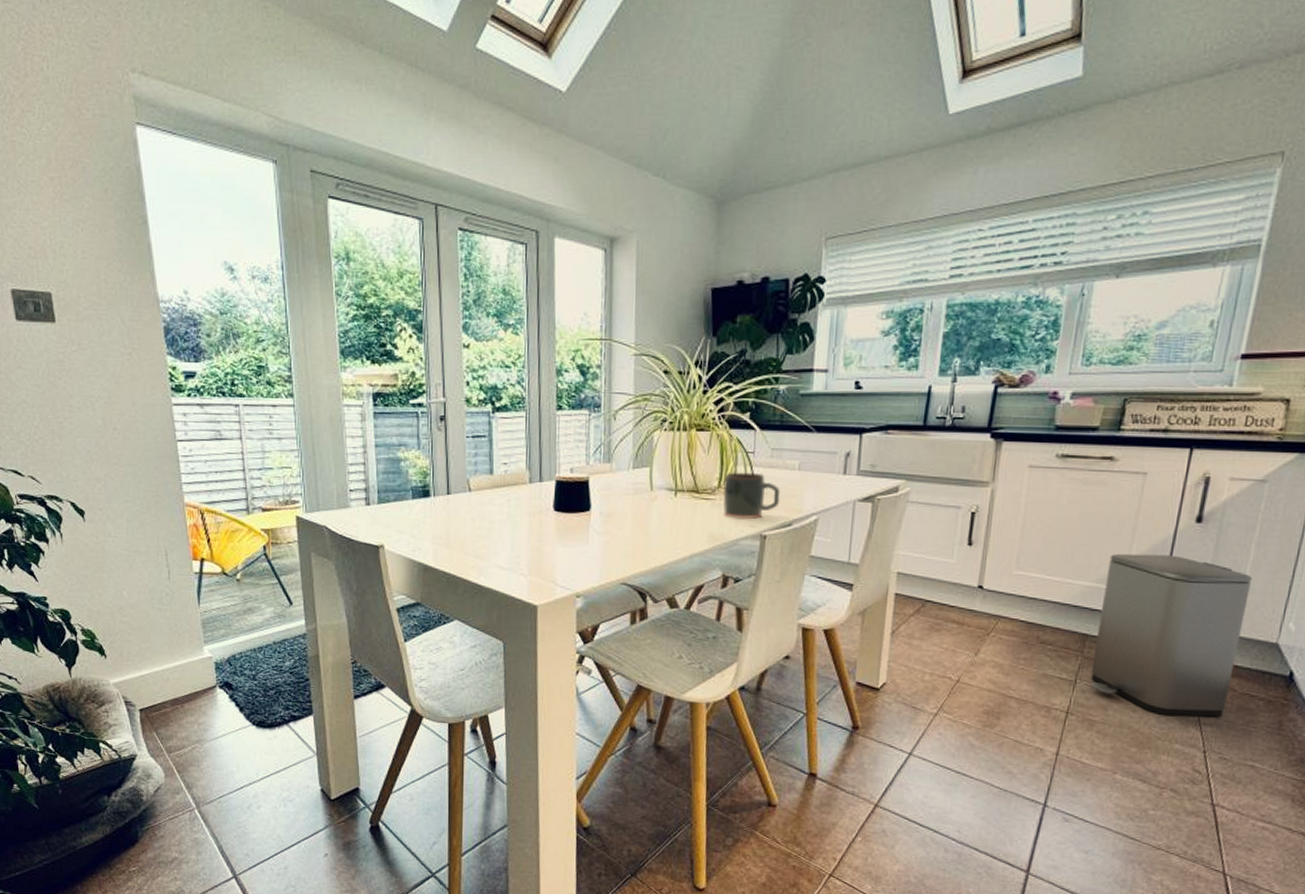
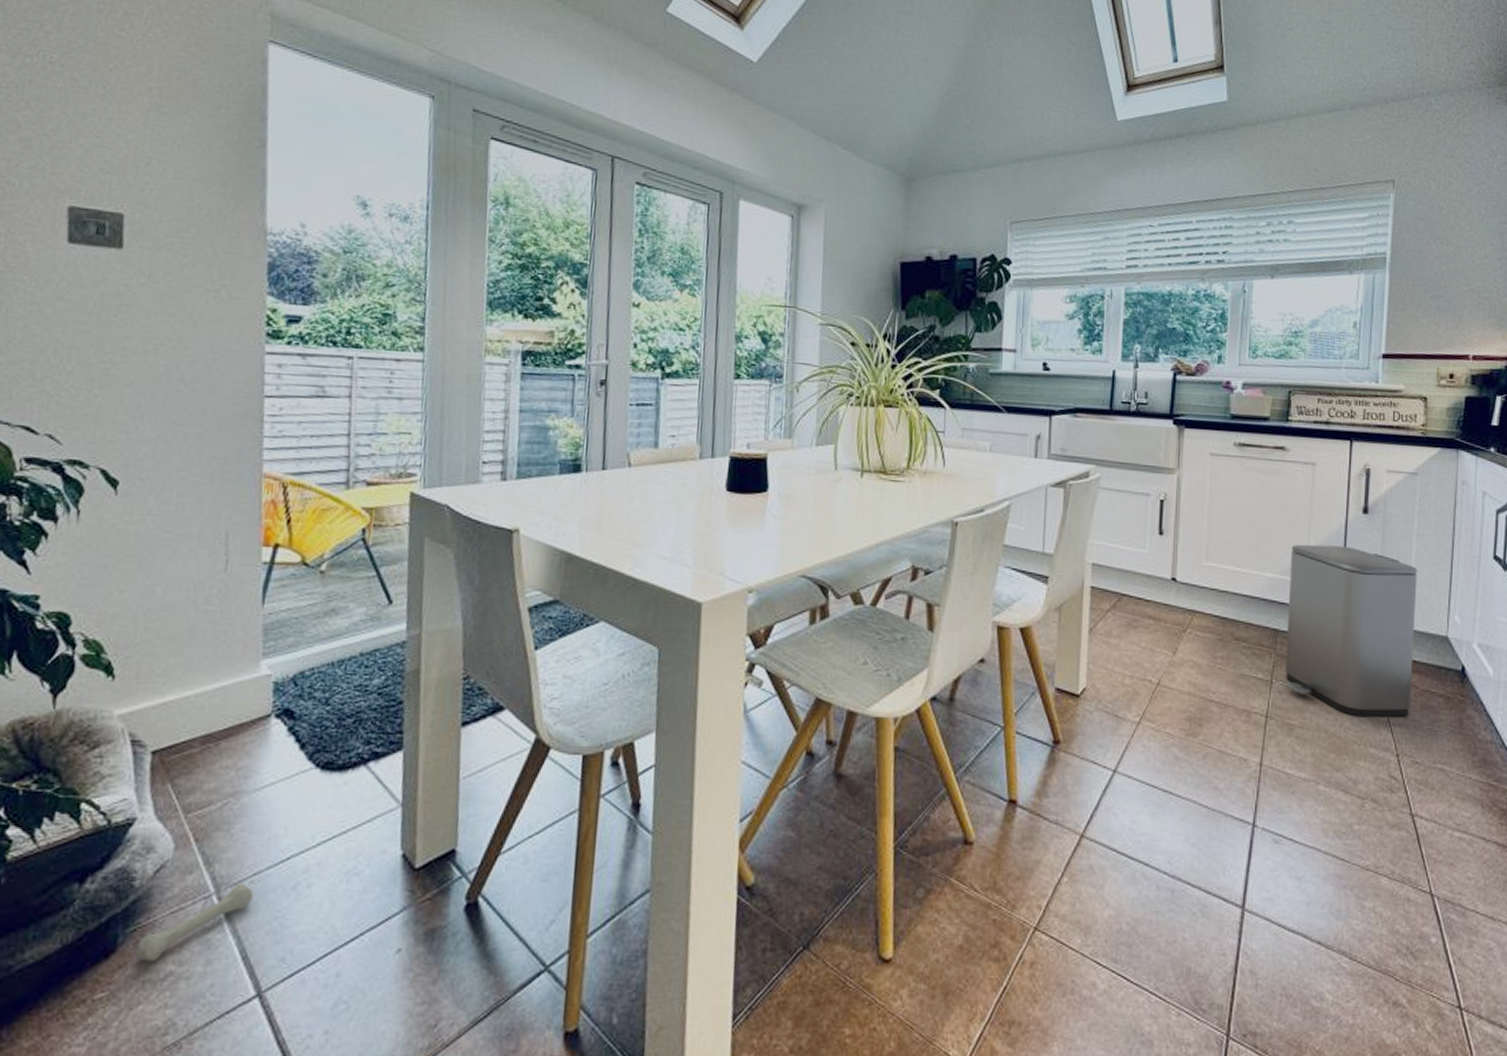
dog toy: none [150,802,222,851] -> present [134,883,253,963]
mug: present [723,472,781,519] -> none [912,452,972,503]

